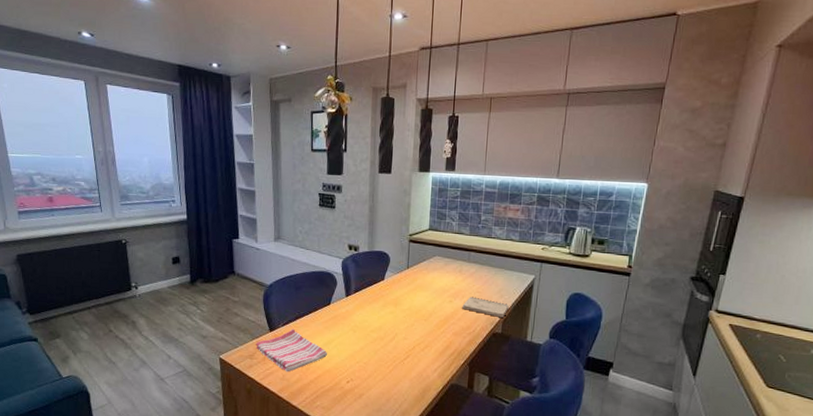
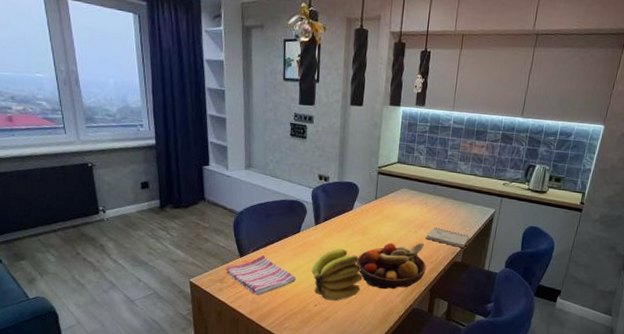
banana: none [342,320,397,377] -> present [311,248,363,301]
fruit bowl: none [389,313,464,364] -> present [356,242,426,290]

